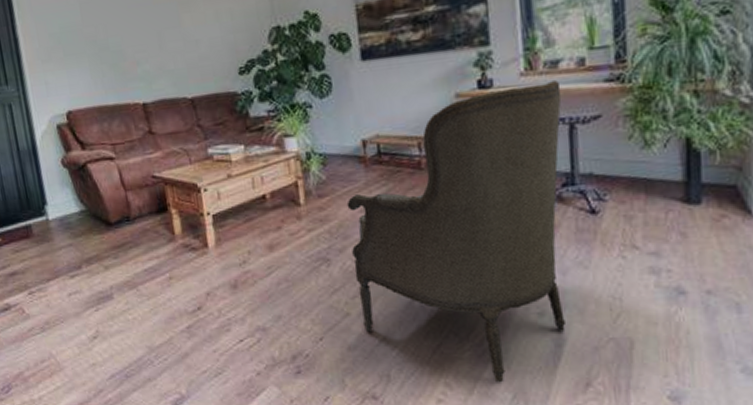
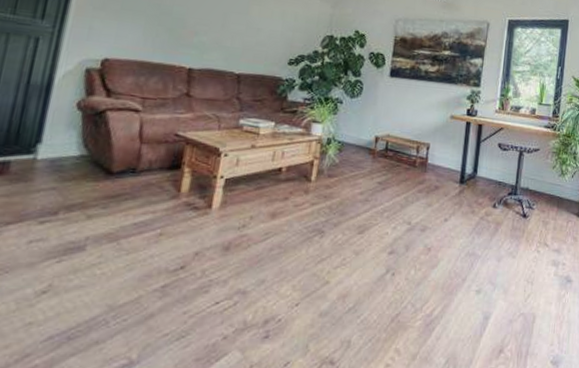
armchair: present [347,80,567,383] -> none [339,119,519,350]

